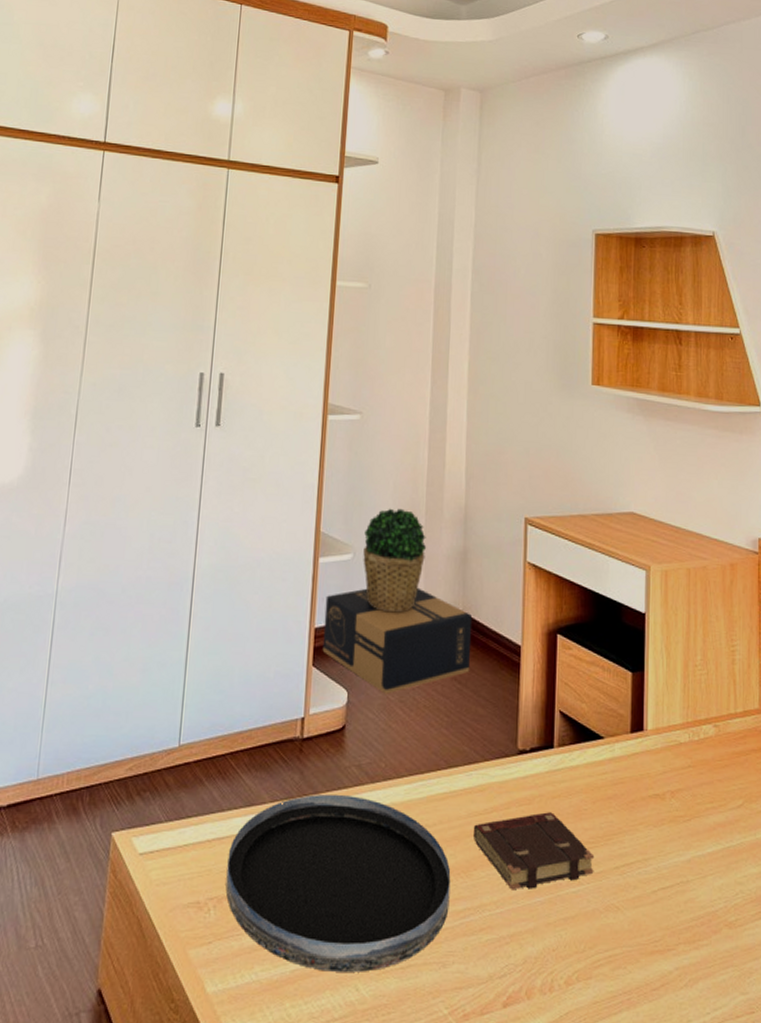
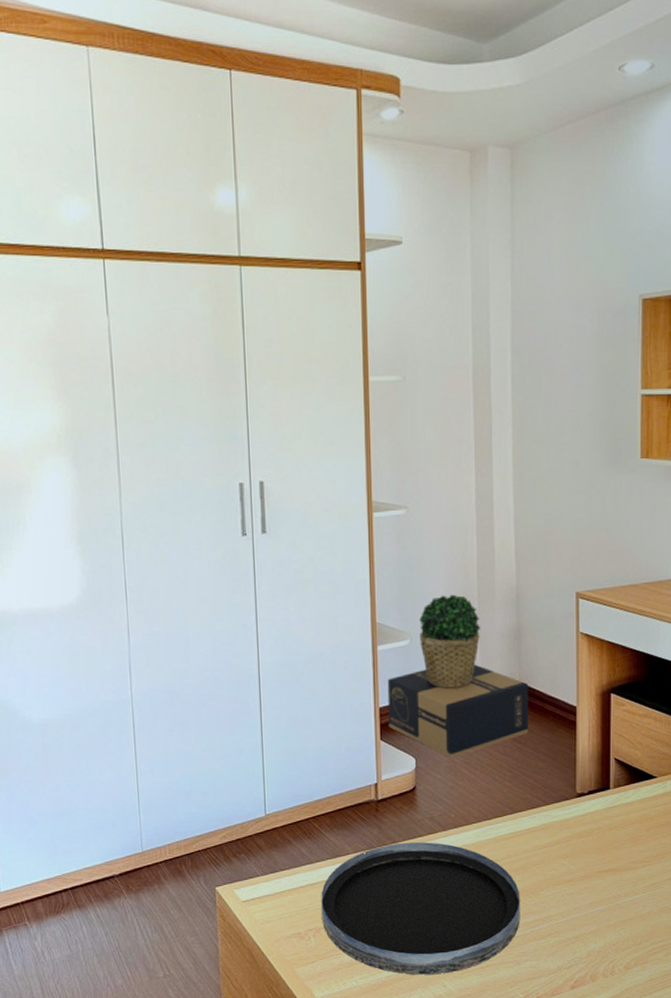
book: present [474,812,595,890] -> none [539,841,649,903]

